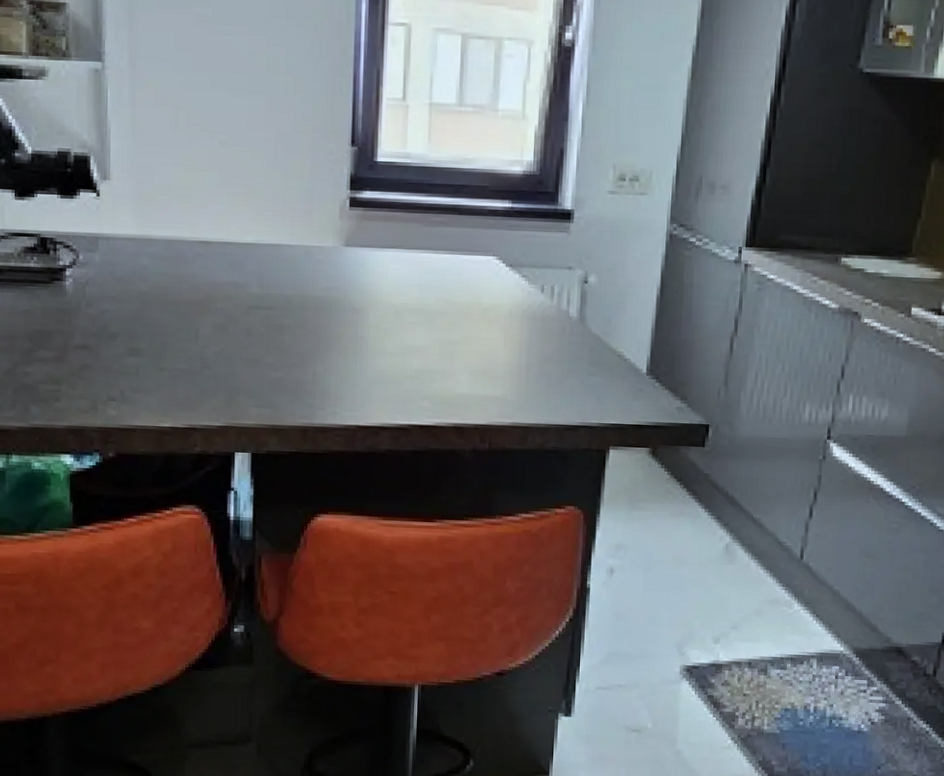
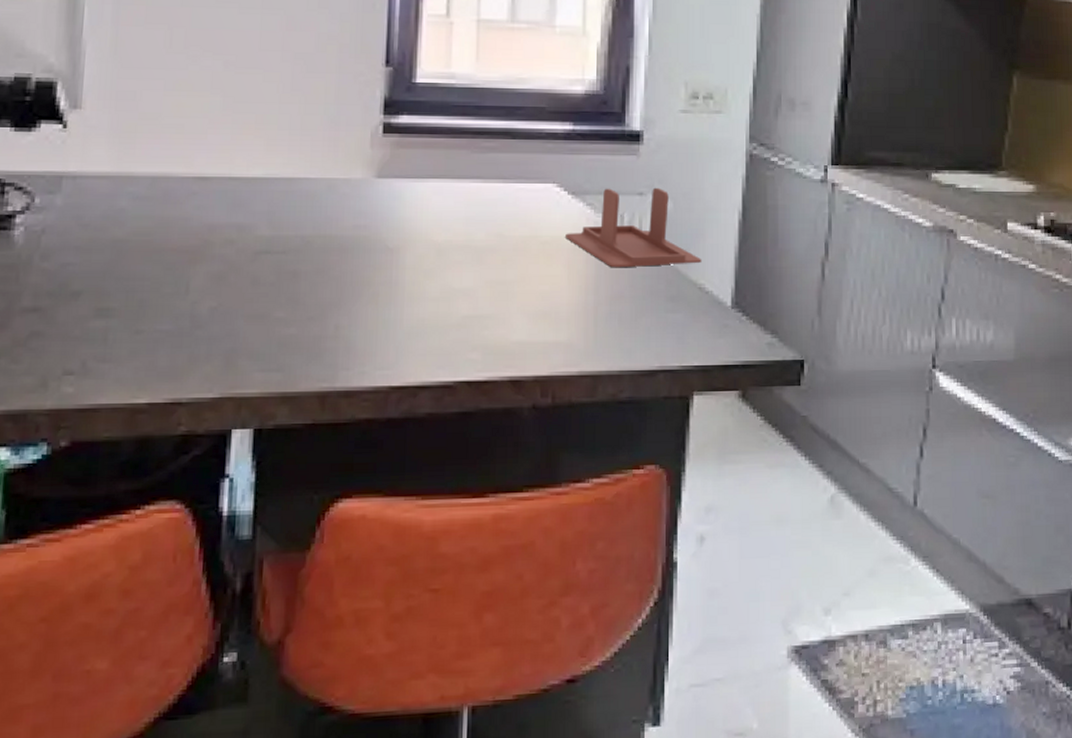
napkin holder: none [502,262,622,334] -> present [564,187,702,268]

